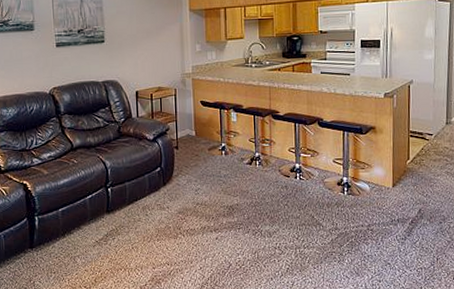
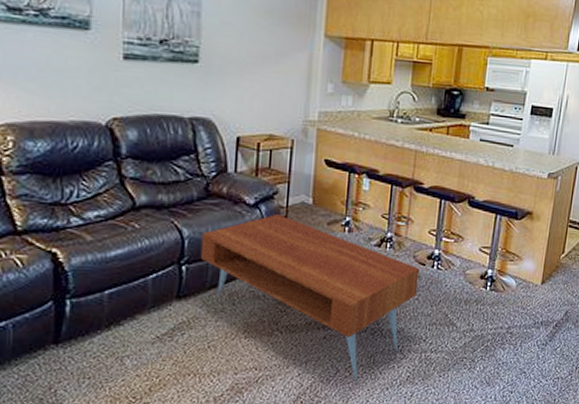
coffee table: none [119,145,286,275] -> present [200,214,420,384]

